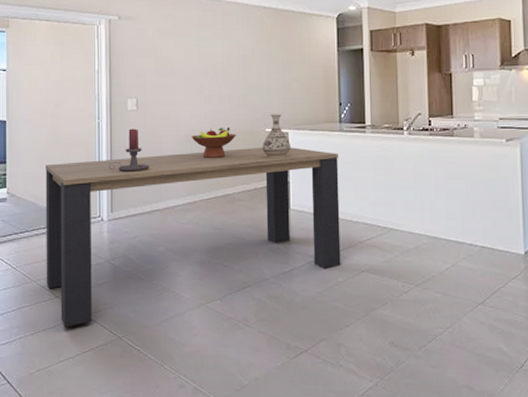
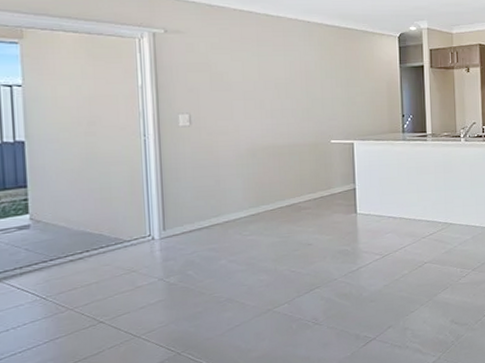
dining table: present [45,147,341,328] -> none [79,156,406,352]
candle holder: present [108,128,149,172] -> none [158,144,207,189]
fruit bowl: present [191,126,236,159] -> none [253,139,301,171]
vase: present [262,114,291,159] -> none [328,126,356,168]

